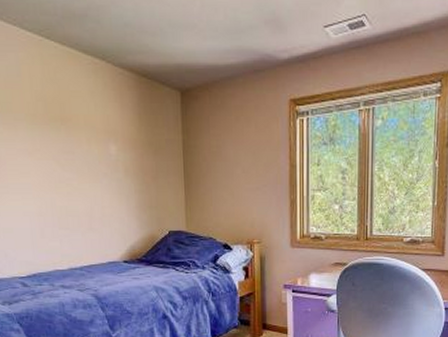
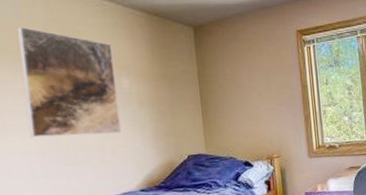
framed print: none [19,85,108,202] -> present [18,27,121,138]

